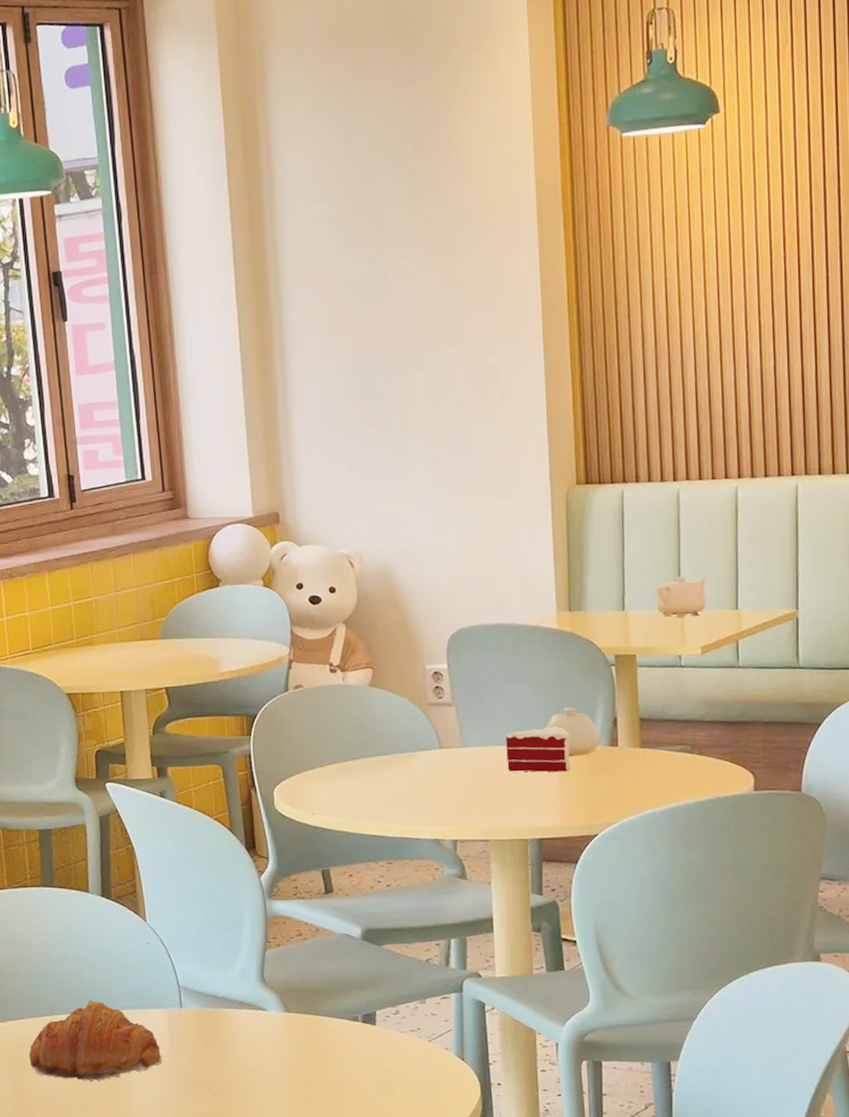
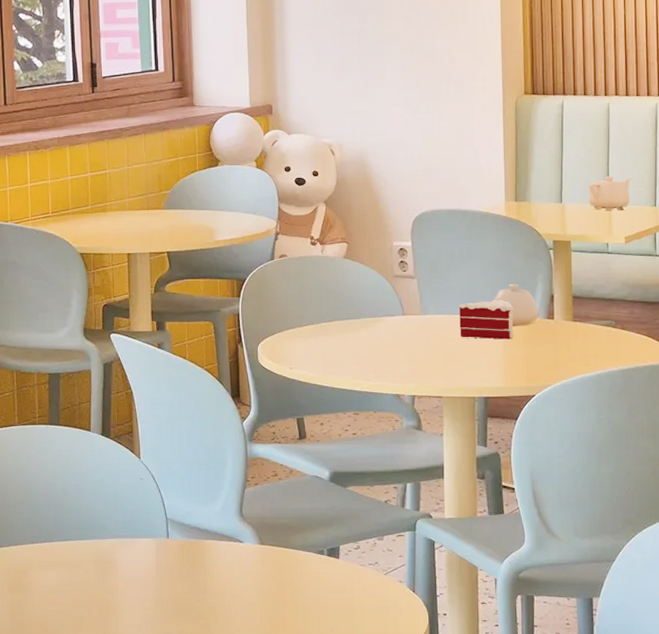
croissant: present [29,1001,163,1081] -> none [28,530,150,603]

